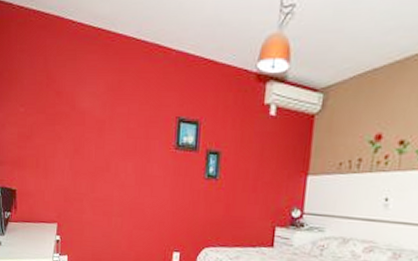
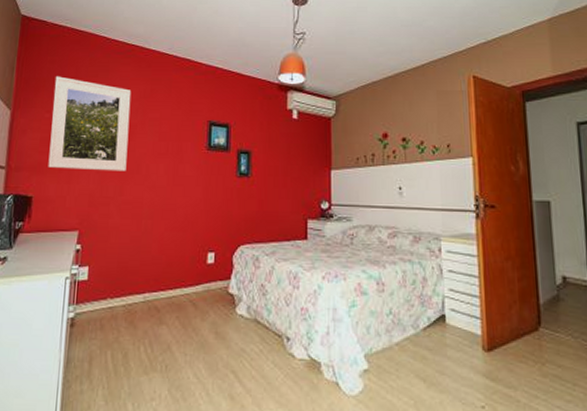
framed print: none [26,67,99,169] -> present [48,76,132,172]

